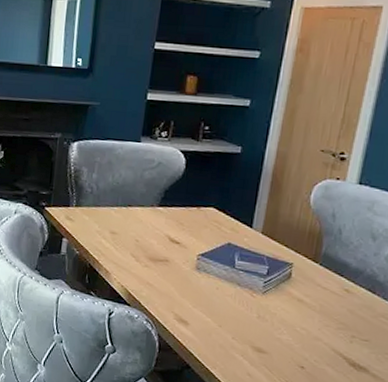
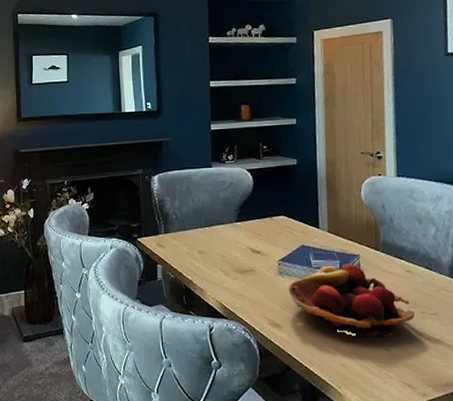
fruit basket: none [203,268,344,355] -> present [288,263,416,338]

